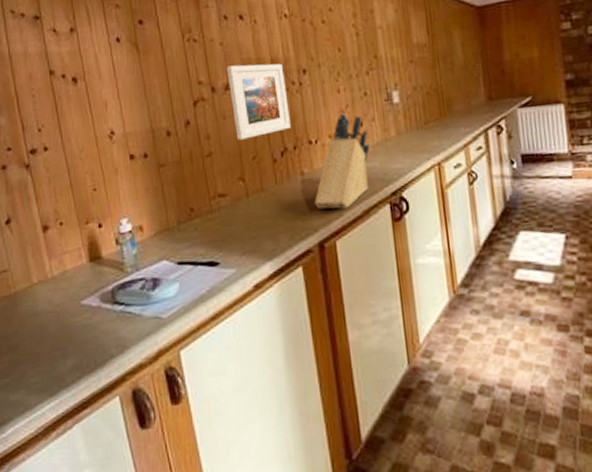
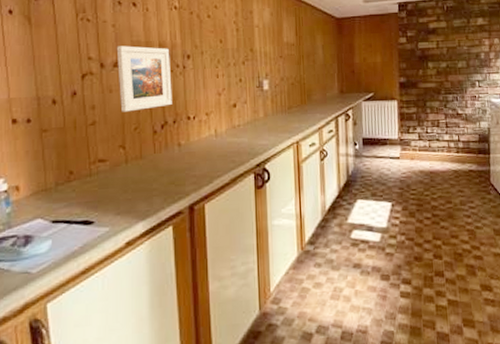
knife block: present [314,113,370,209] -> none [188,95,241,177]

